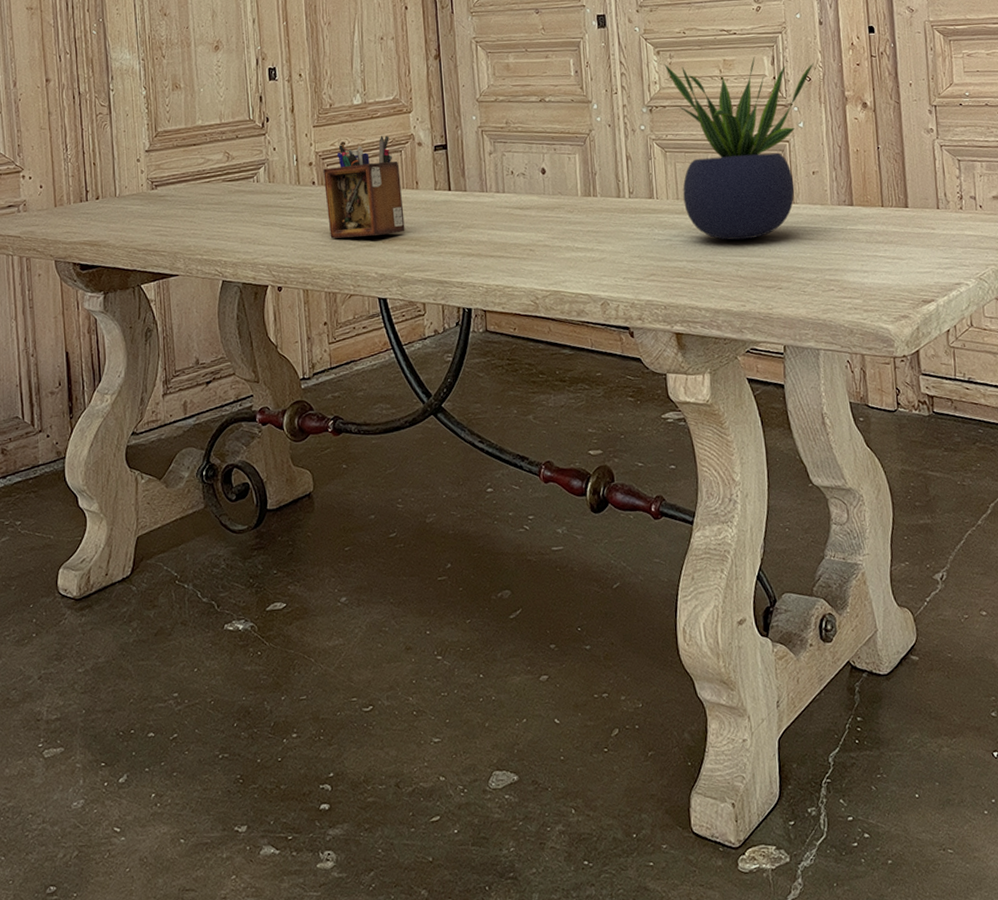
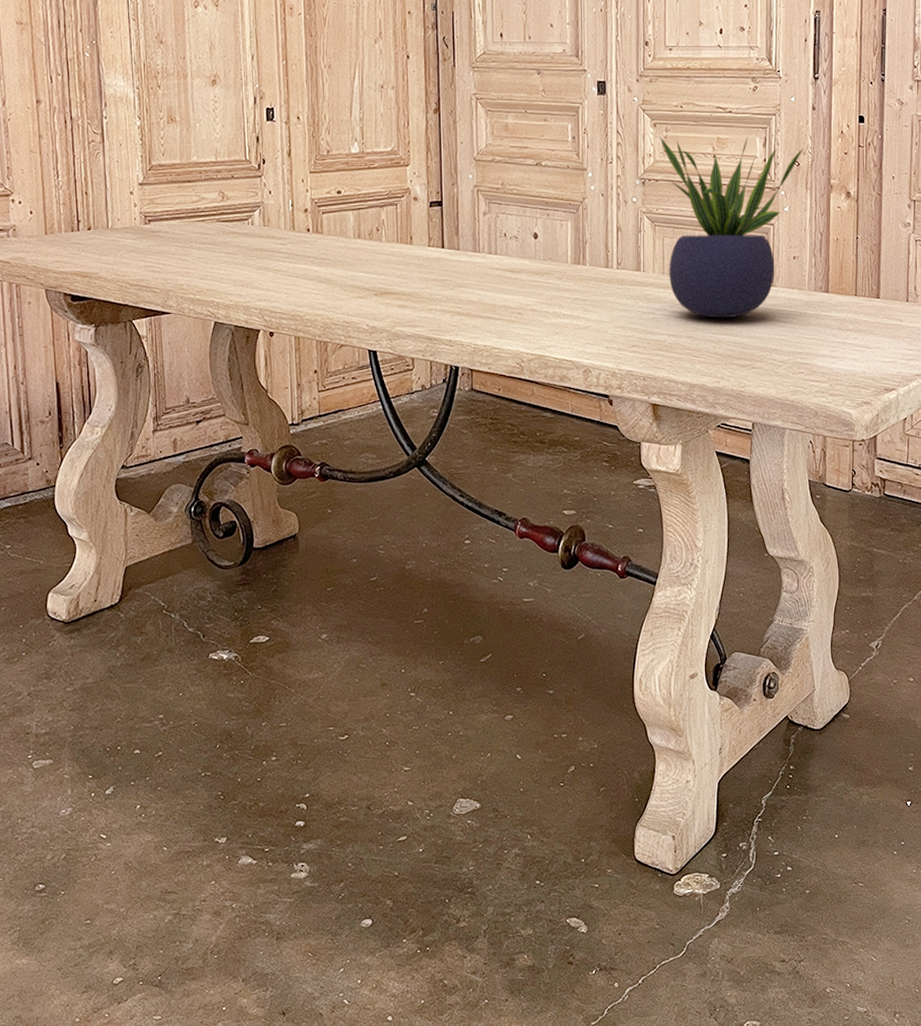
desk organizer: present [323,135,405,239] -> none [318,186,398,288]

